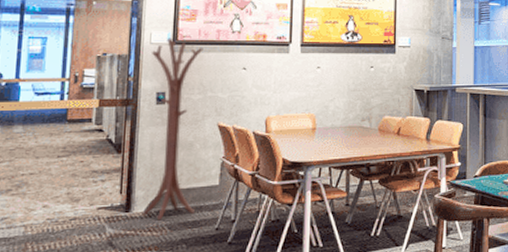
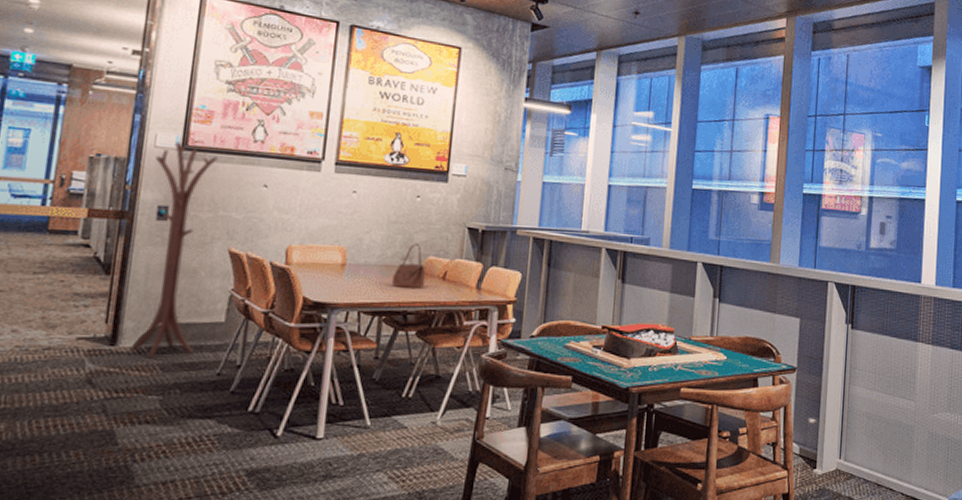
handbag: none [355,106,383,145] -> present [391,243,427,289]

